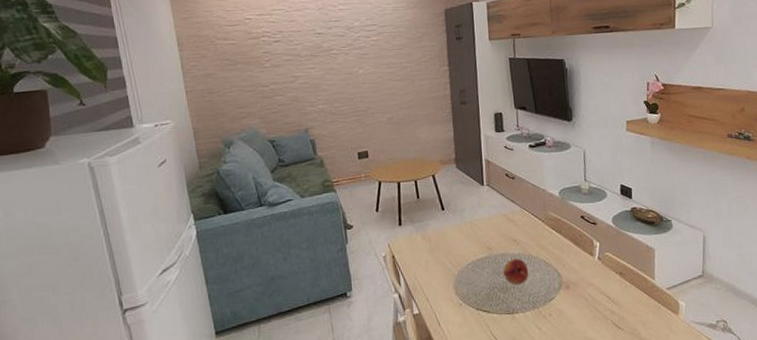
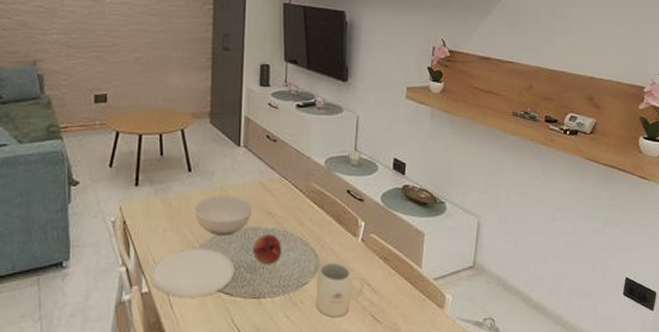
plate: none [419,274,490,317] -> present [150,248,235,298]
bowl: none [449,227,500,263] -> present [194,194,252,236]
mug: none [561,279,605,327] -> present [316,262,365,317]

